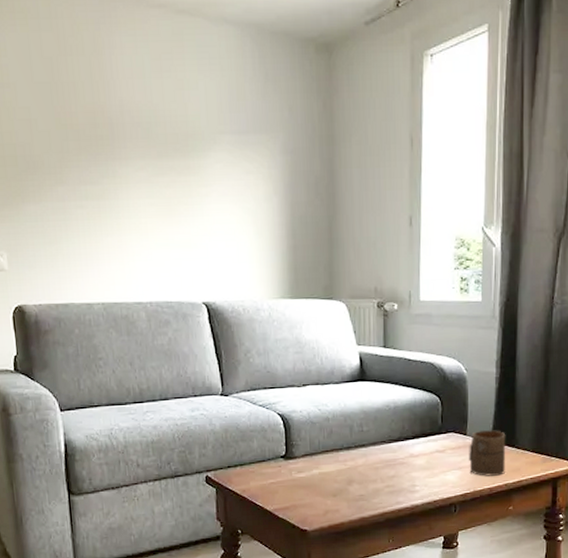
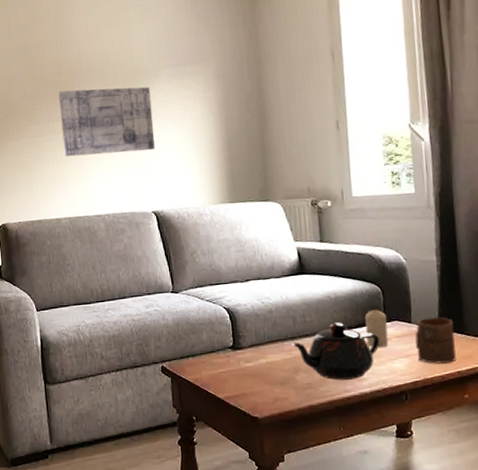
wall art: none [93,147,210,231] -> present [58,86,155,158]
teapot: none [347,432,435,492] -> present [291,322,381,380]
candle: none [422,420,443,459] -> present [364,309,389,347]

